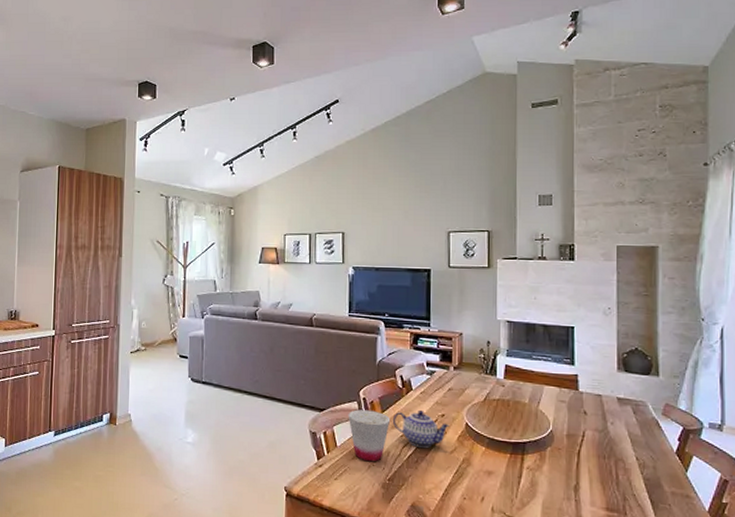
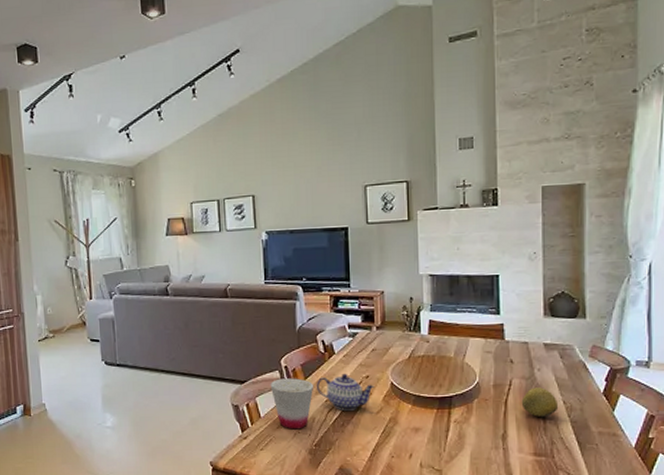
fruit: none [594,441,632,473] -> present [521,387,559,418]

